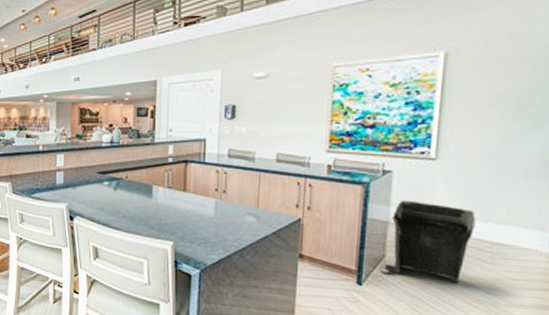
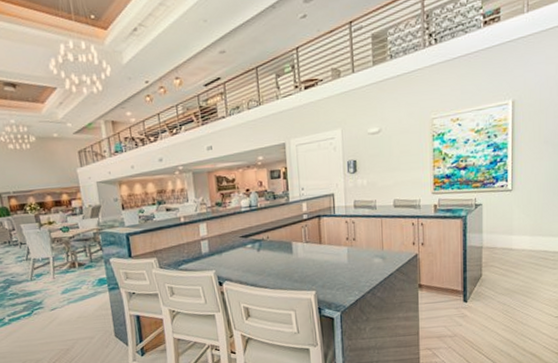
trash can: present [380,200,476,284] -> none [479,226,542,290]

